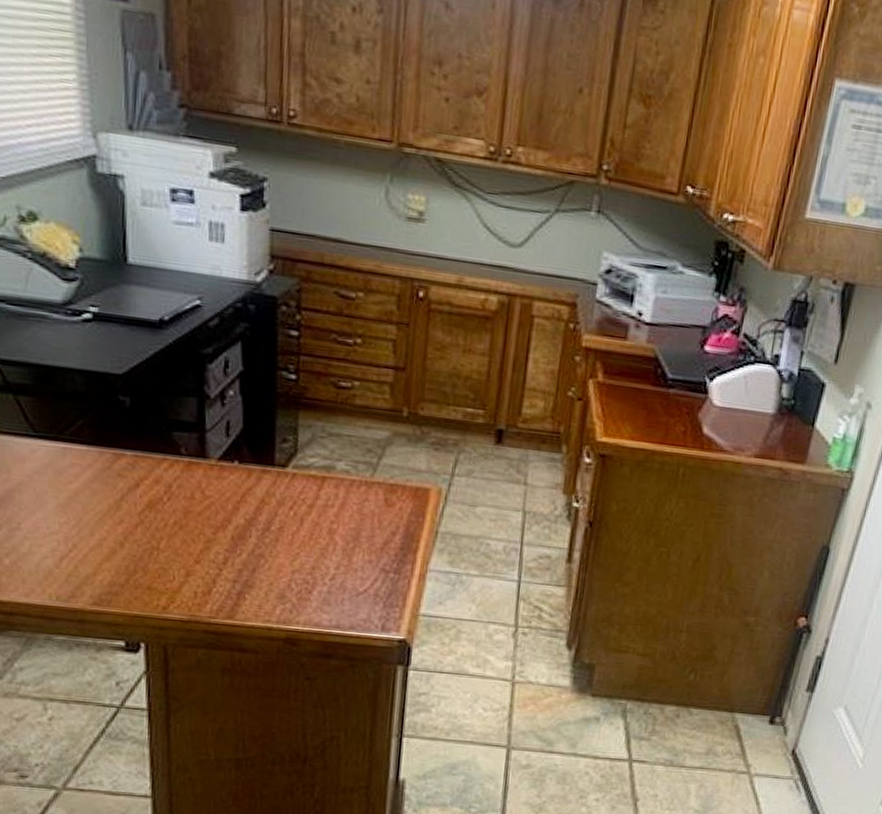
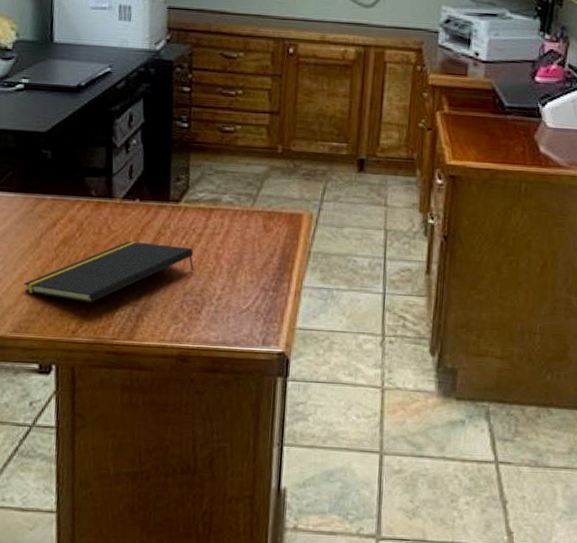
notepad: none [103,509,304,576] -> present [23,241,194,303]

